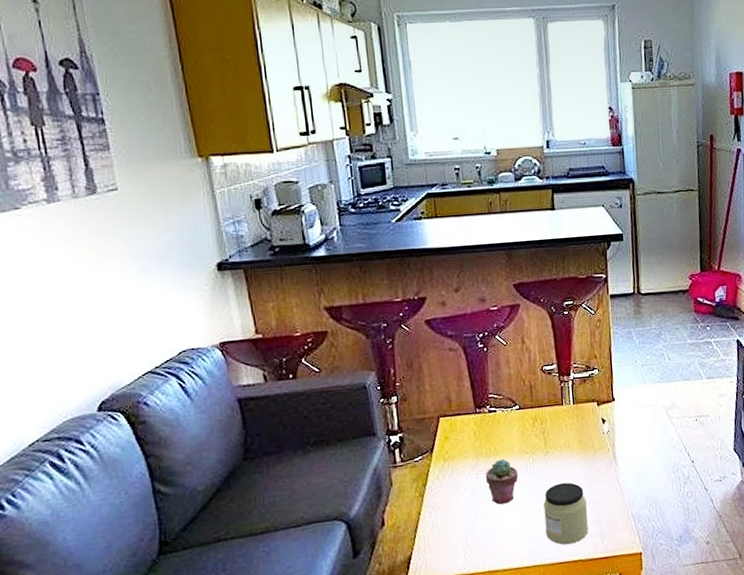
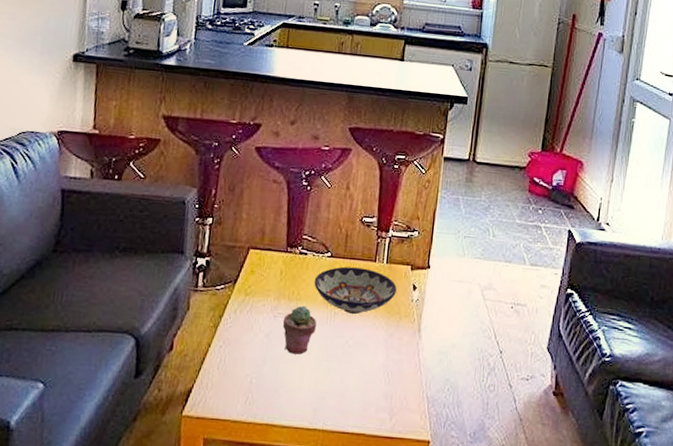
bowl: none [508,413,587,457] -> present [314,266,397,314]
jar: present [543,482,589,545] -> none [333,344,382,414]

